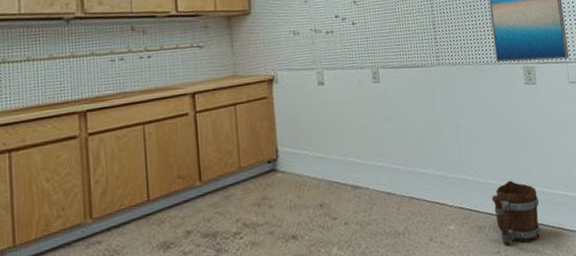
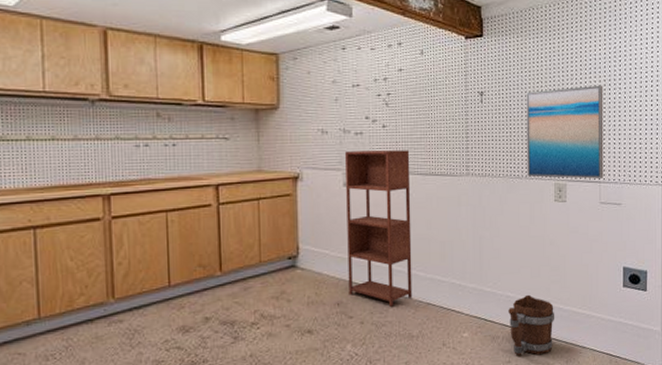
shelving unit: none [318,45,395,204] -> present [345,150,413,307]

